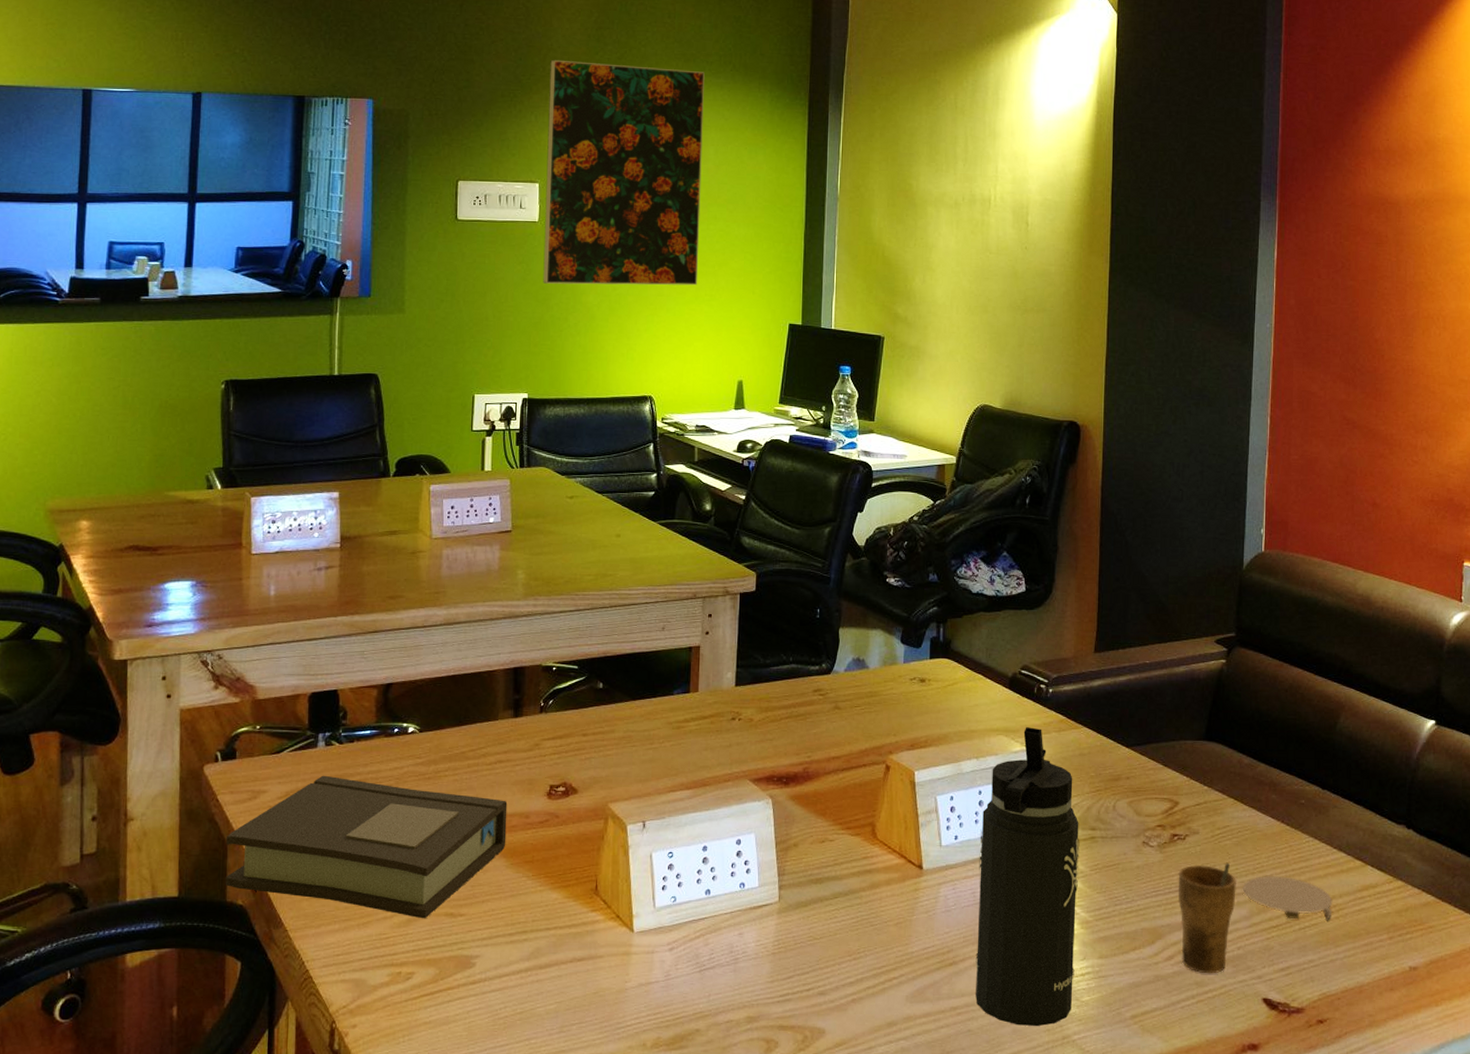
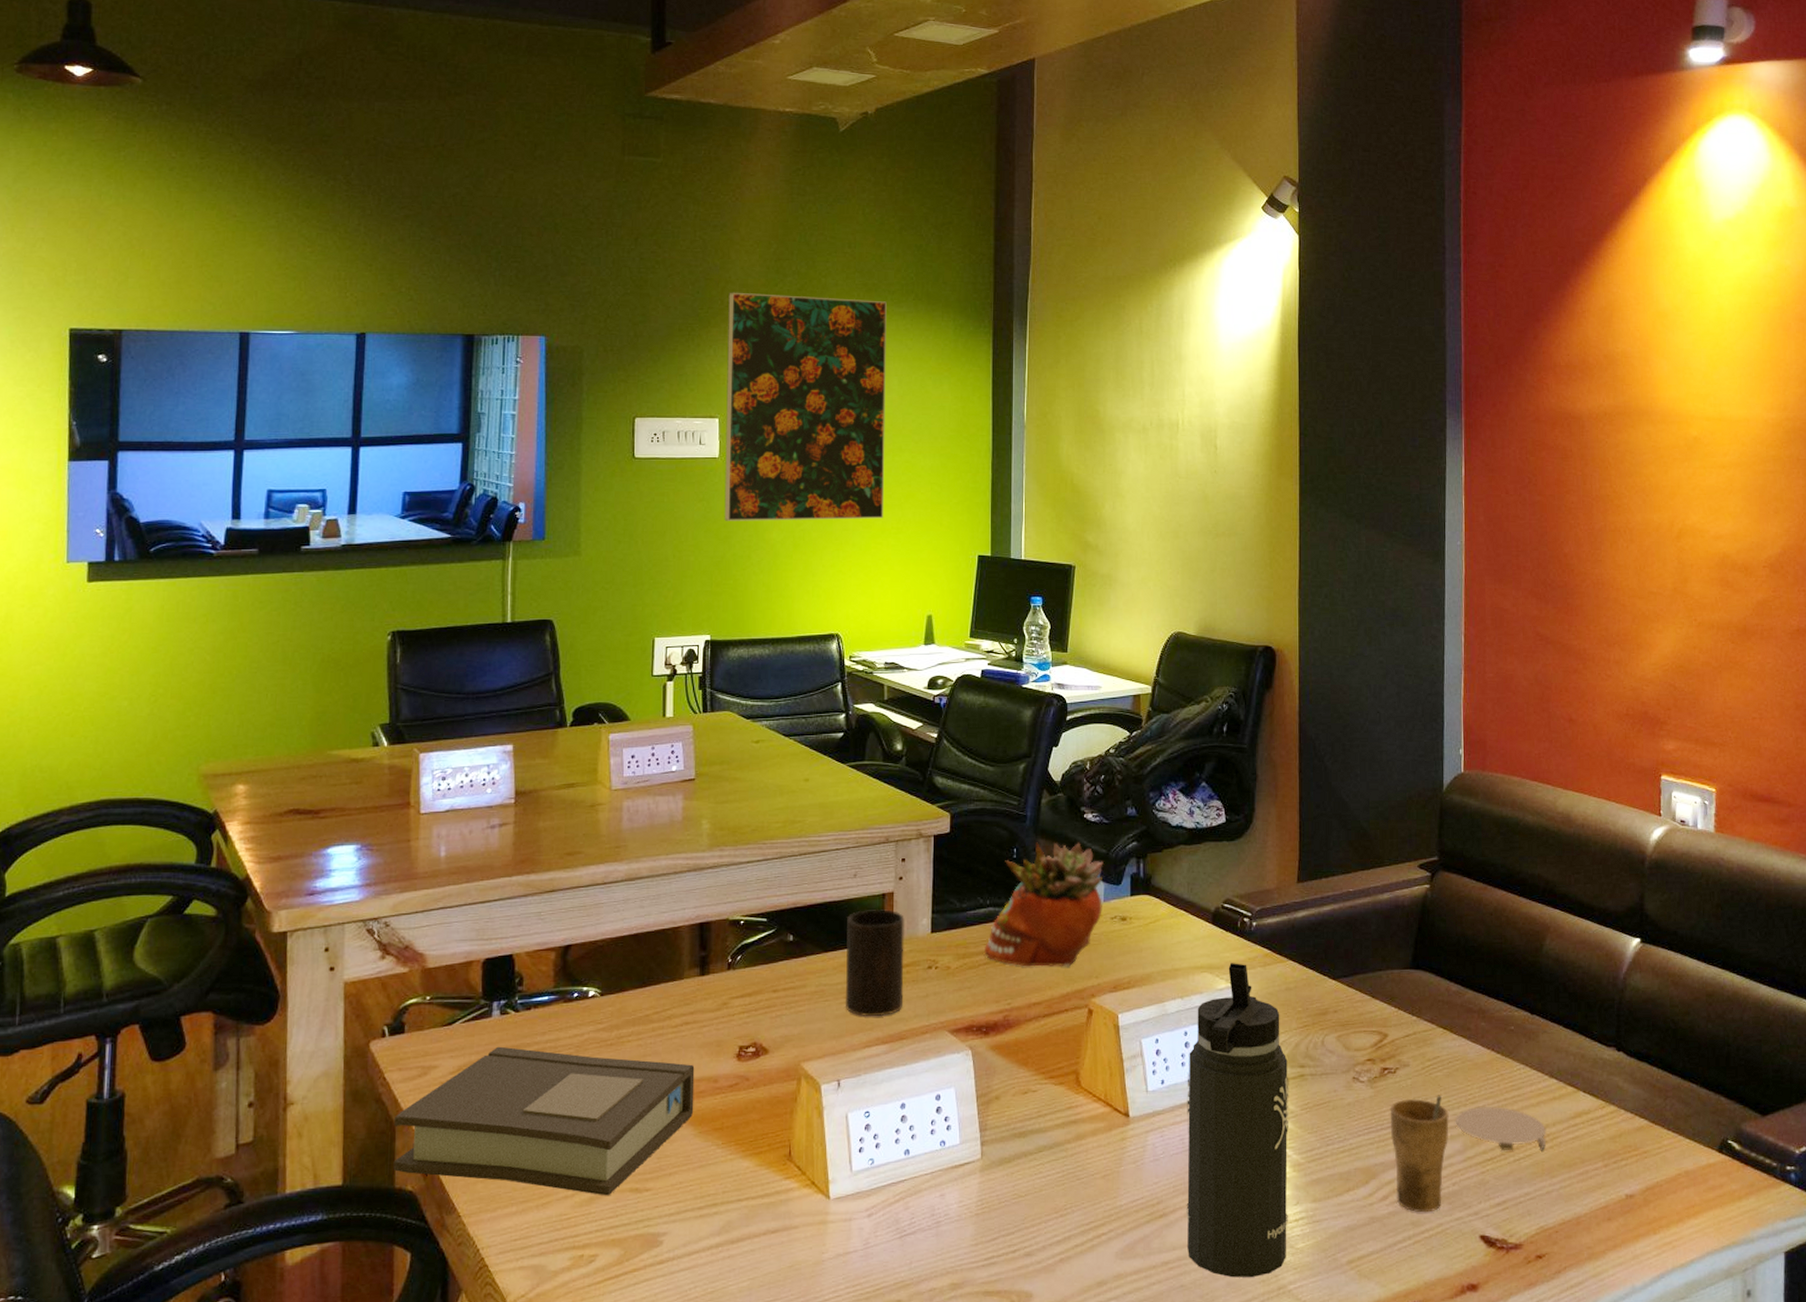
cup: none [651,661,710,763] -> present [845,908,904,1016]
succulent planter: none [787,604,904,724] -> present [985,842,1104,967]

